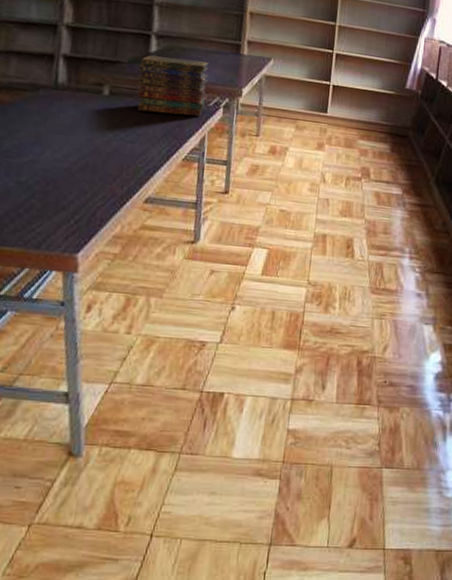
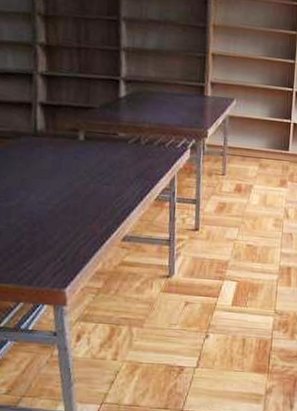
book stack: present [137,55,209,116] -> none [109,100,176,158]

